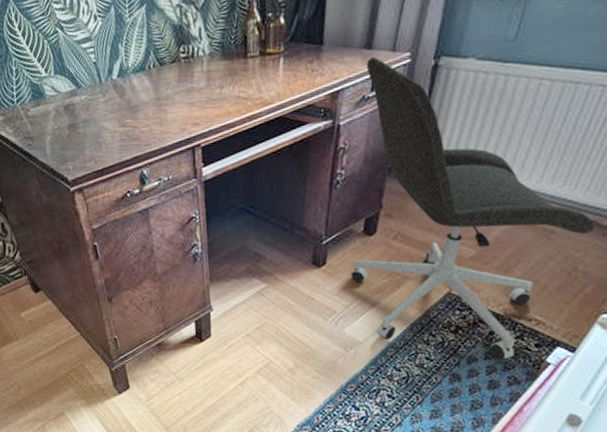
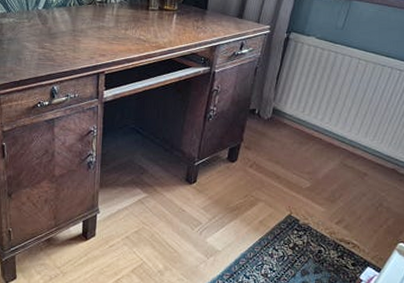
office chair: present [351,57,595,359] -> none [215,25,395,274]

